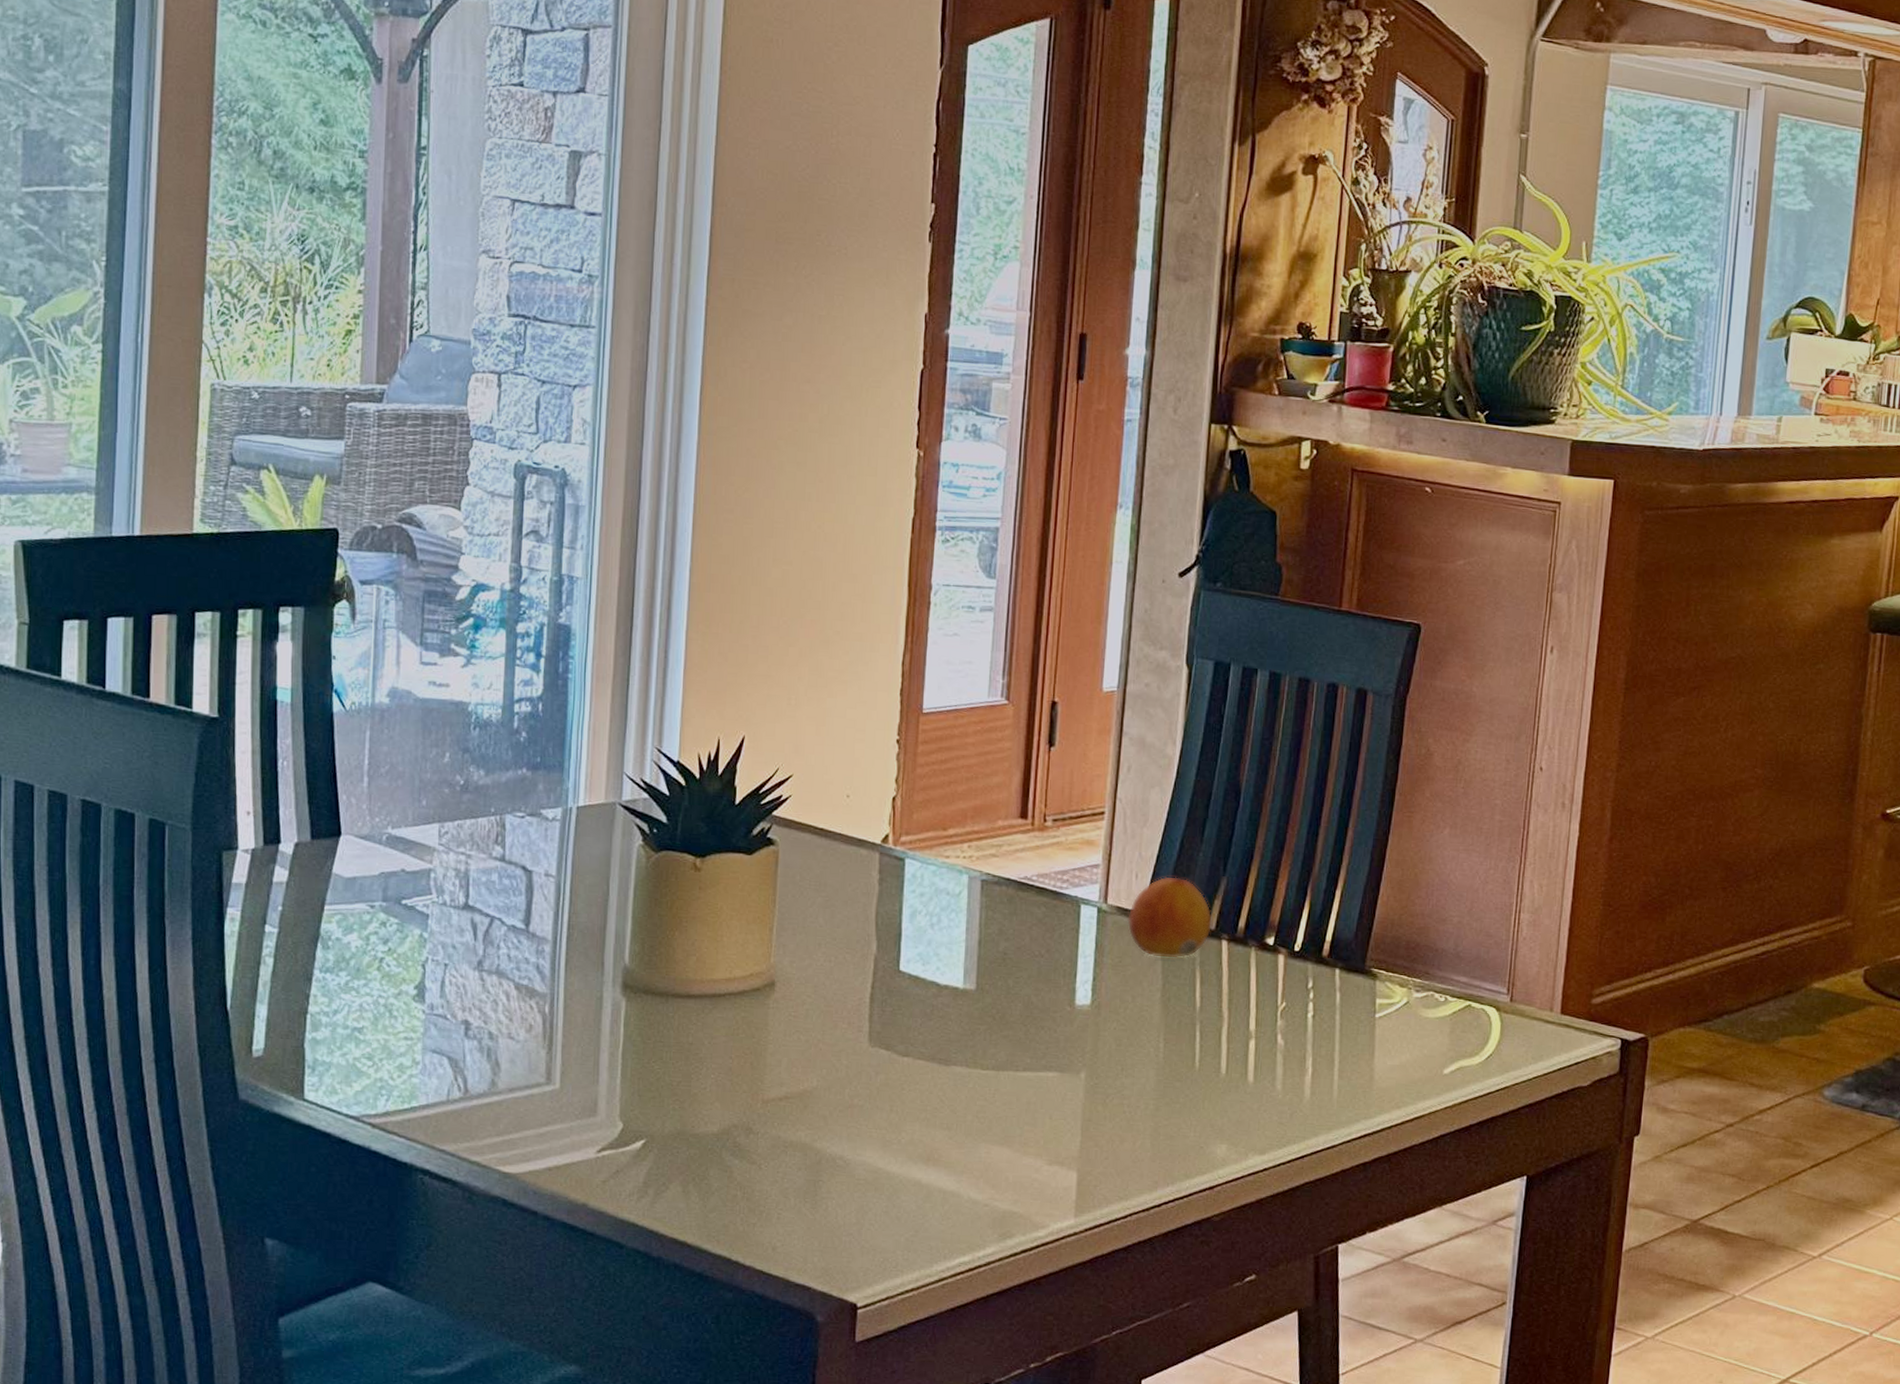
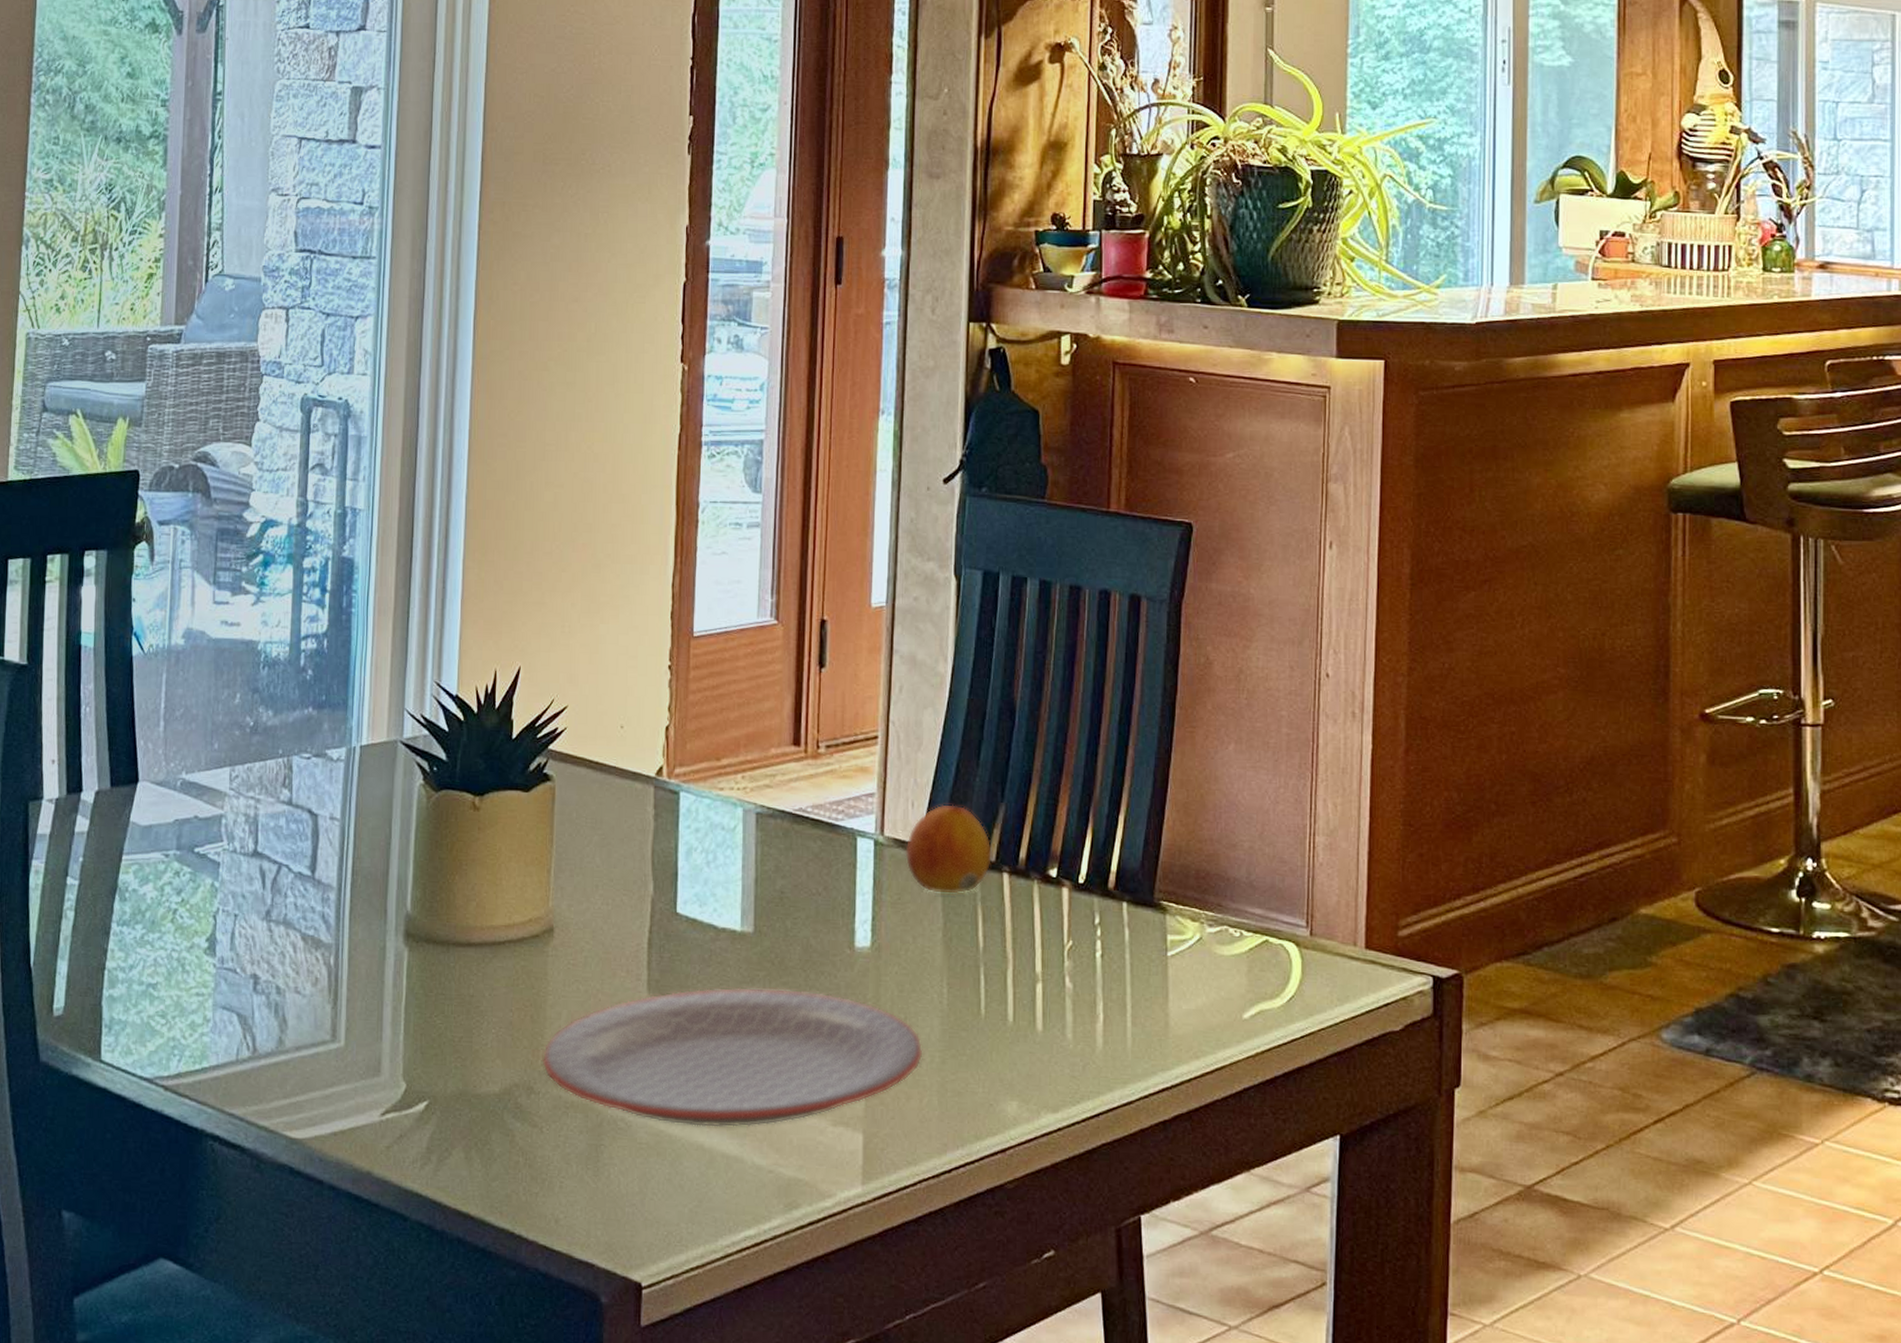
plate: none [761,1039,1138,1166] -> present [542,987,923,1128]

